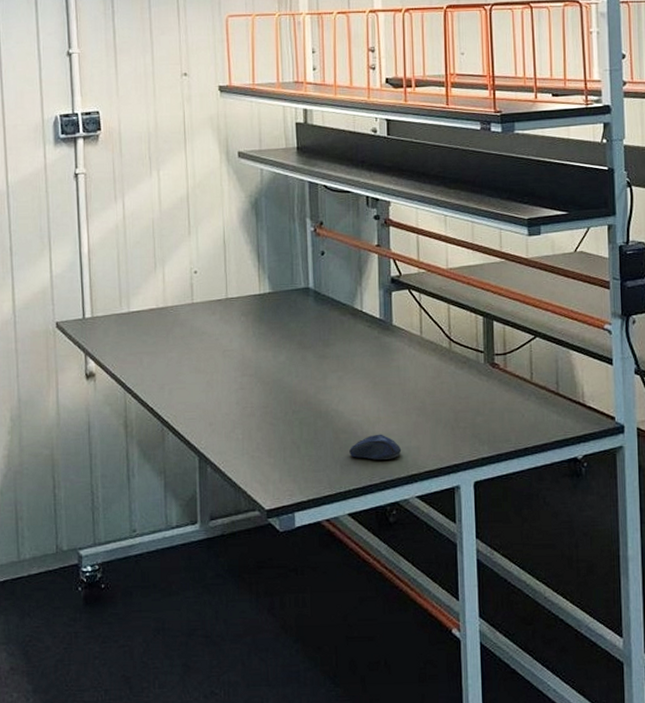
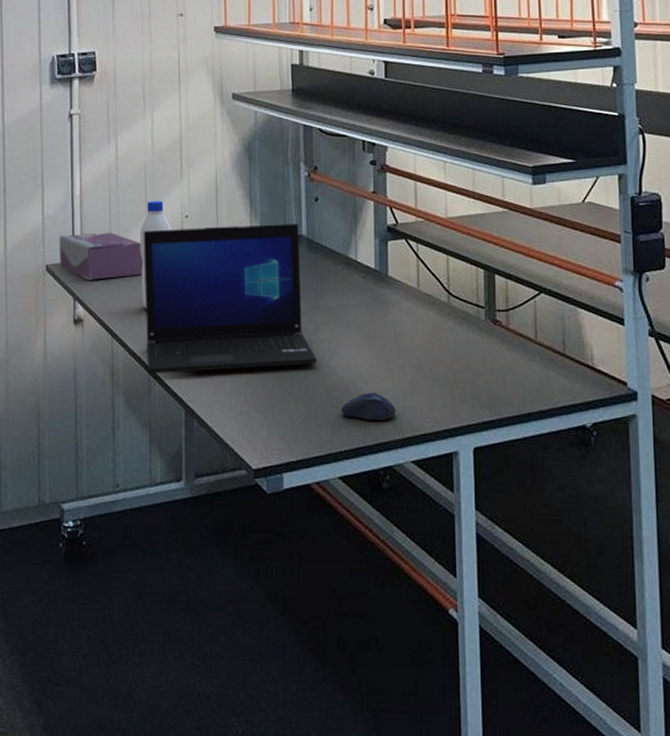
tissue box: none [68,289,153,336] -> present [59,232,143,280]
water bottle: none [149,257,181,362] -> present [139,201,172,309]
laptop: none [152,277,326,424] -> present [143,224,318,374]

